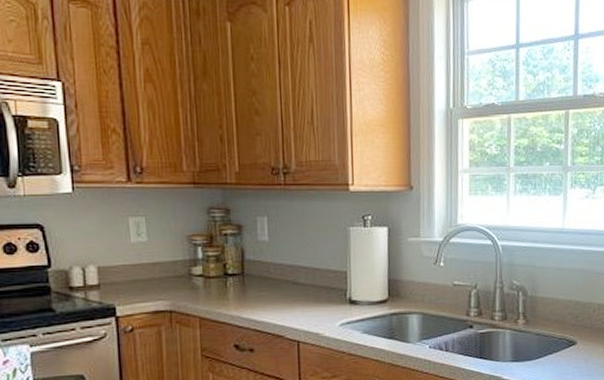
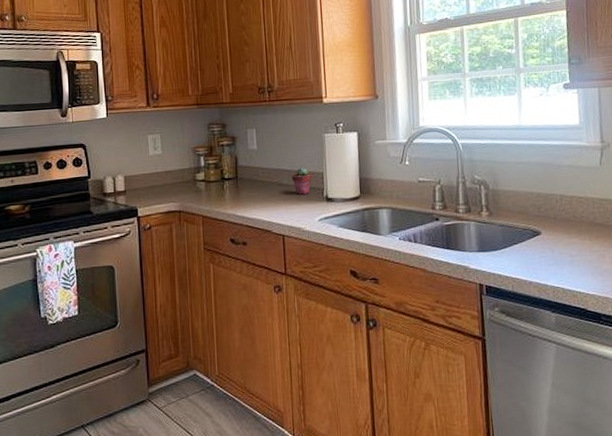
potted succulent: none [309,264,333,296] -> present [291,167,312,195]

